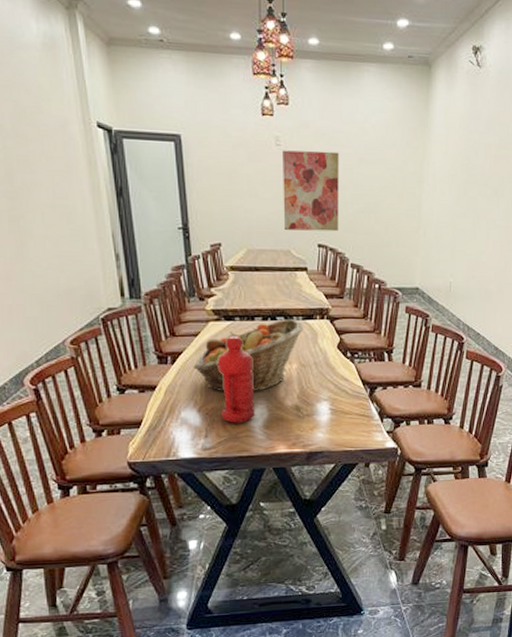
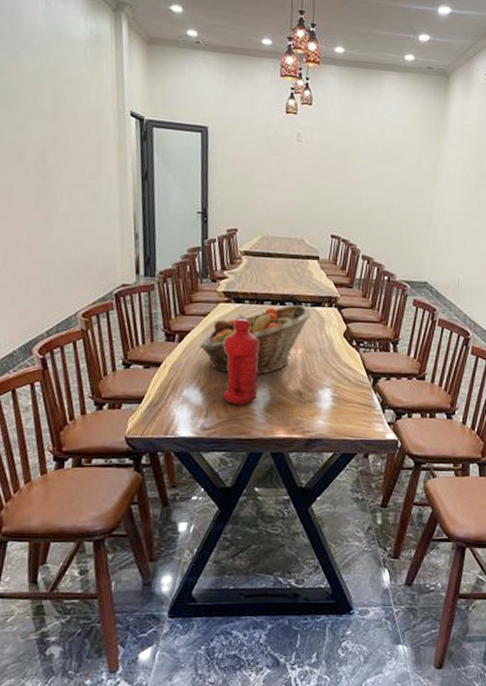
wall art: present [283,150,339,232] -> none [299,146,357,224]

